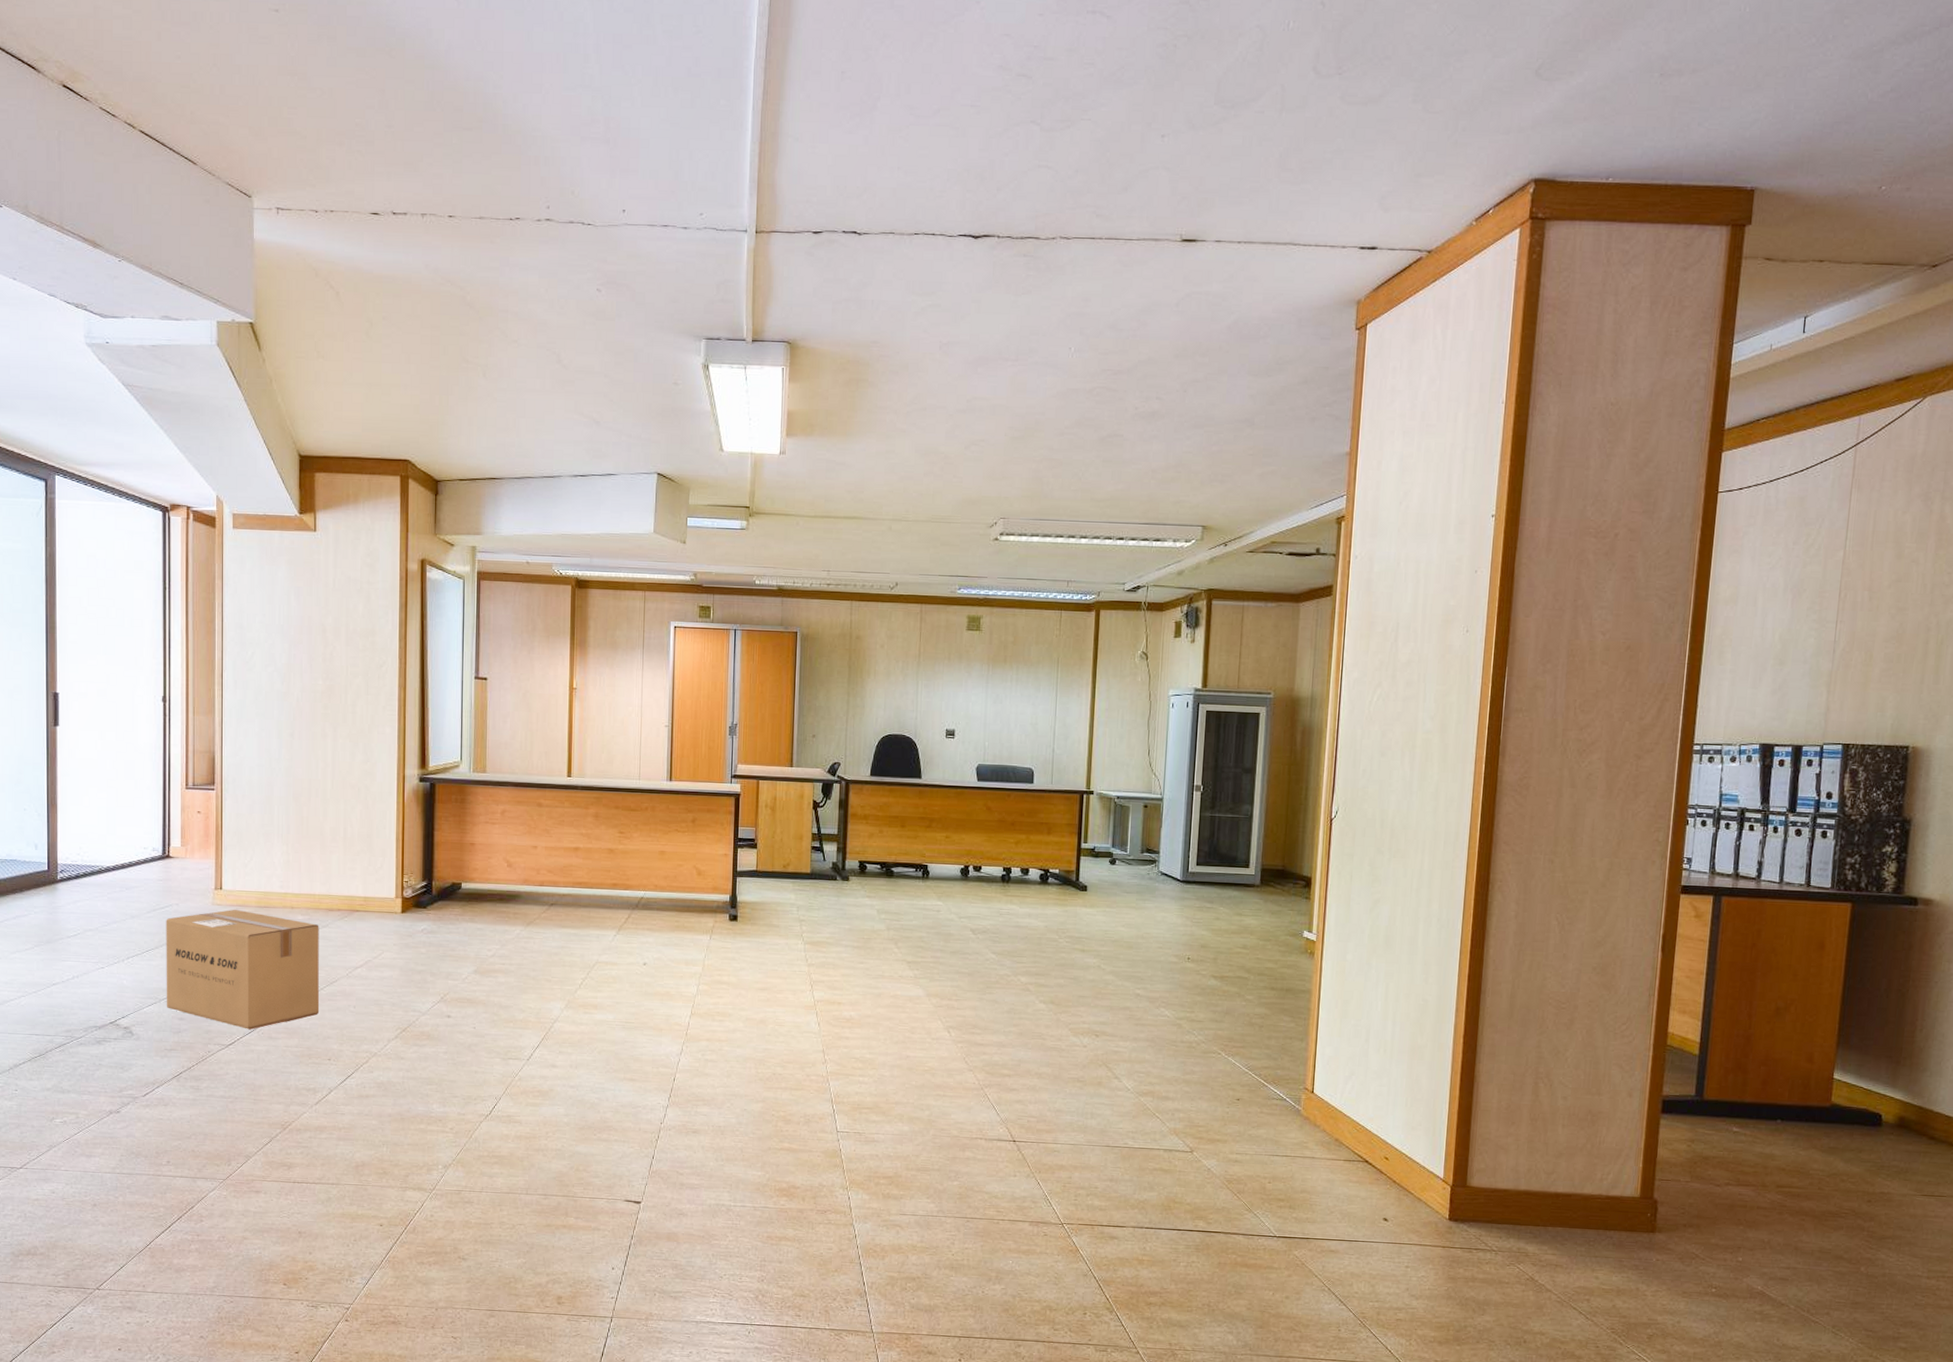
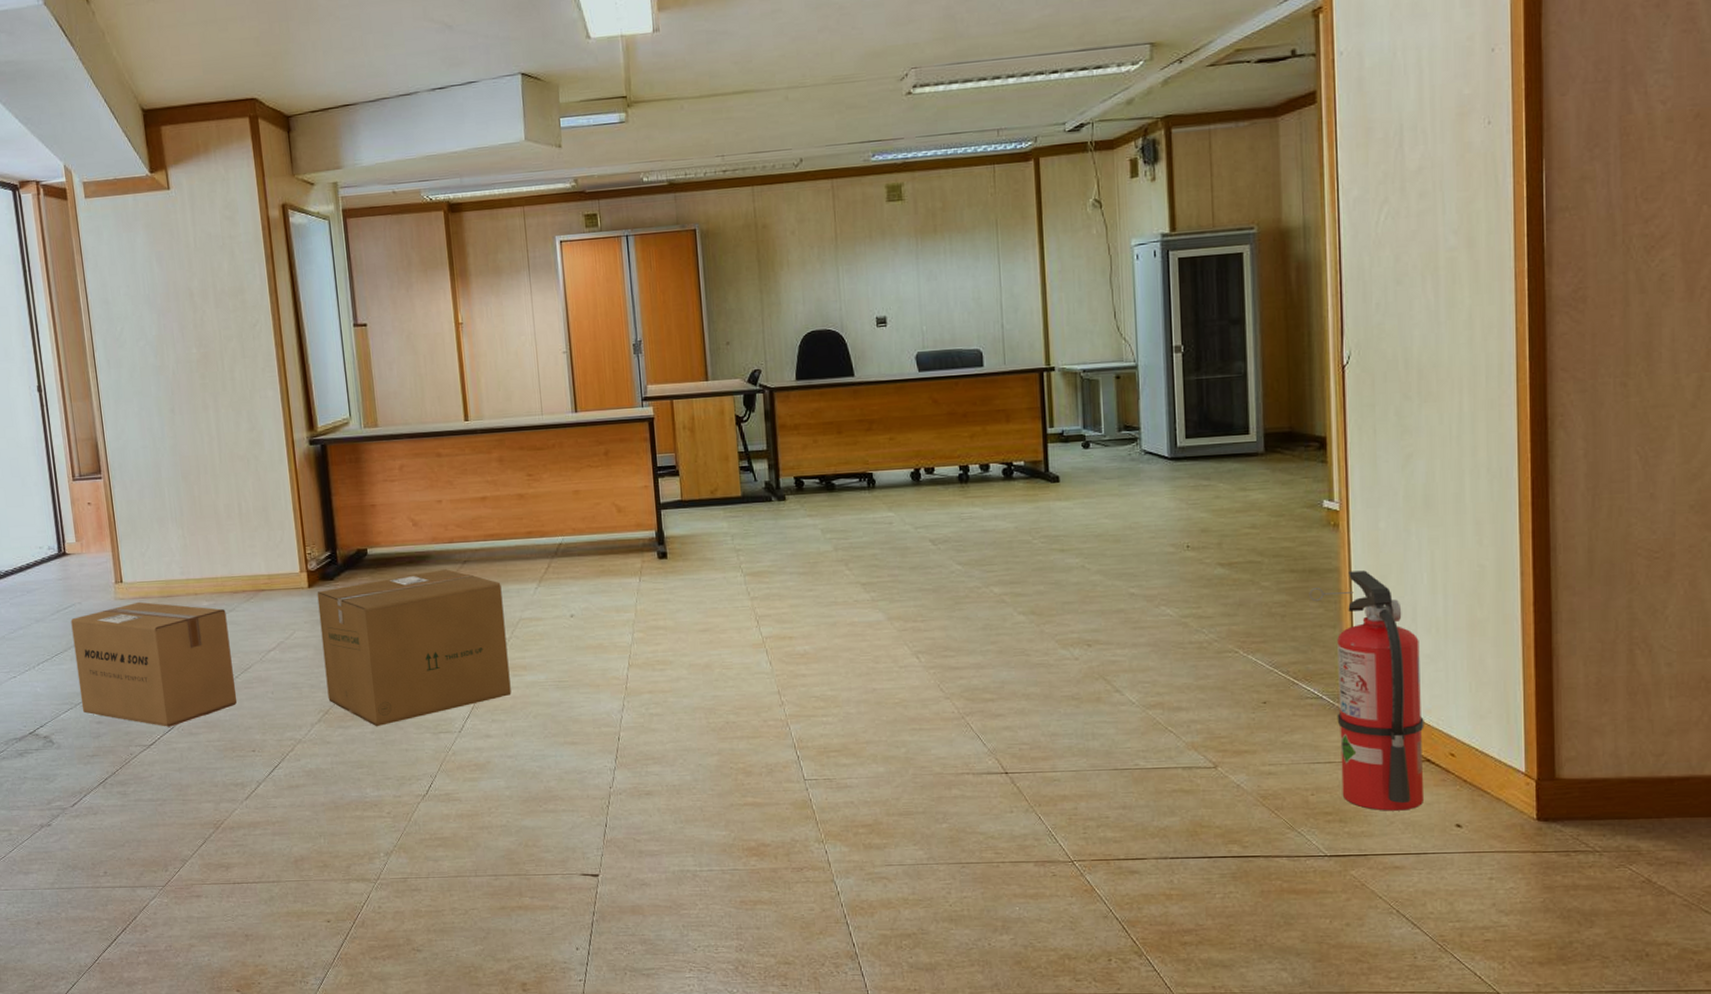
box: none [407,909,583,1048] -> present [317,569,511,727]
fire extinguisher: none [1284,994,1369,1203] -> present [1309,570,1424,811]

